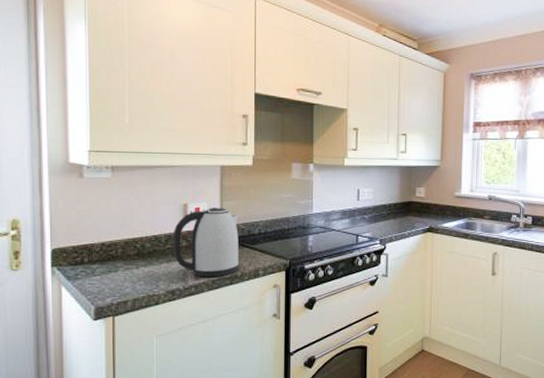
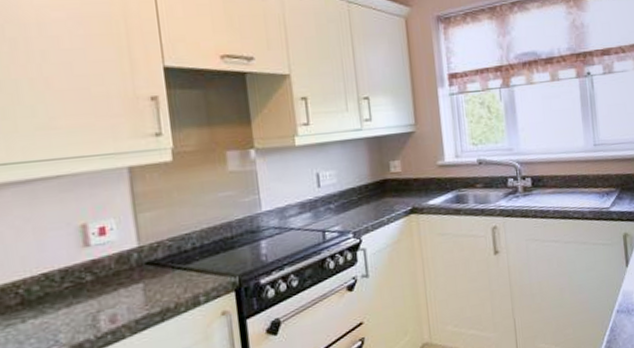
kettle: present [173,208,239,277] -> none [70,222,171,319]

